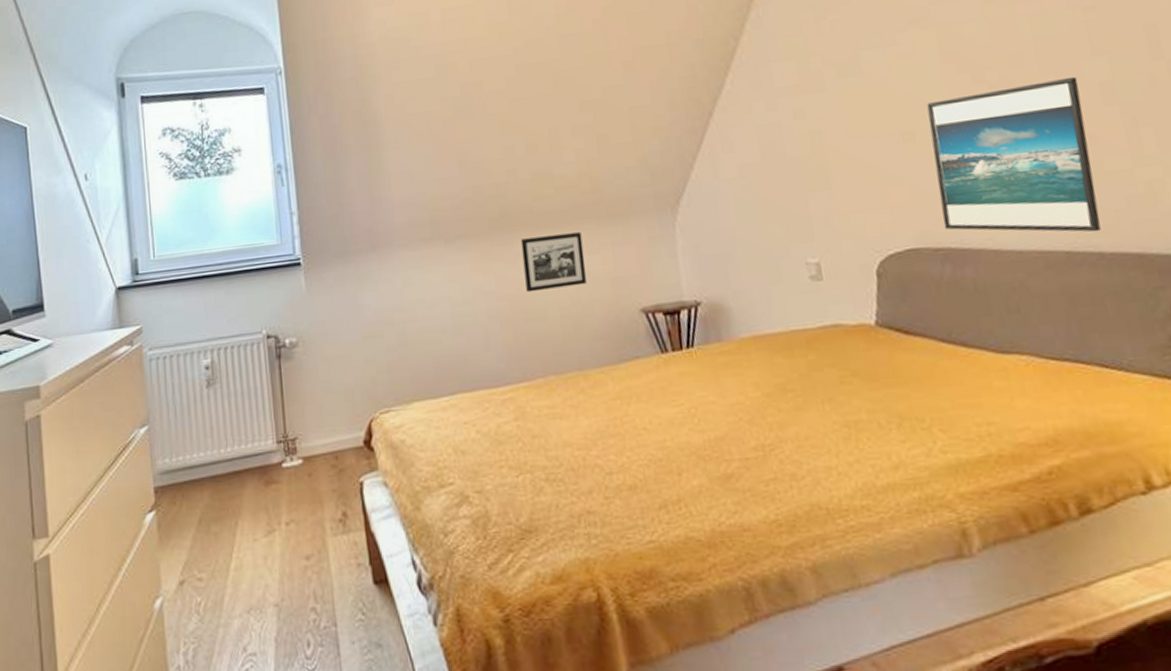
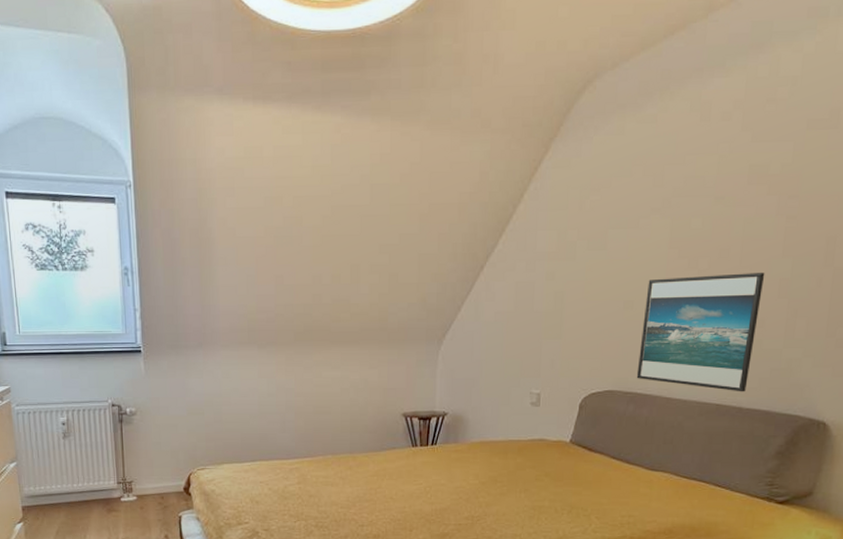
picture frame: present [520,232,587,293] -> none [318,351,366,393]

